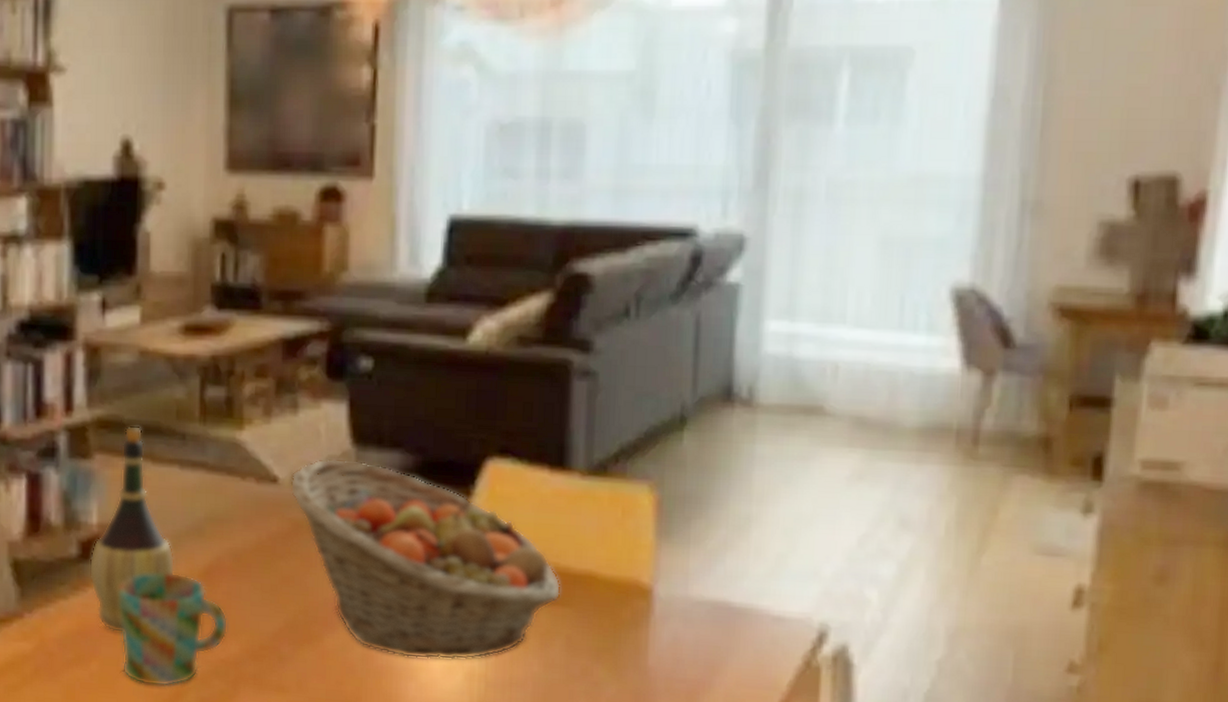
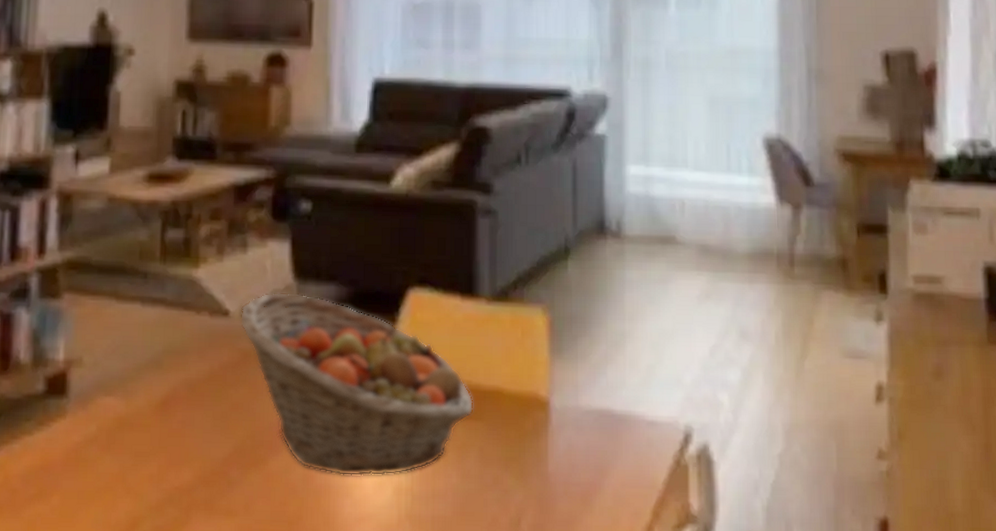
wine bottle: present [89,425,175,633] -> none [54,266,135,466]
mug: present [118,571,228,687] -> none [81,403,183,517]

